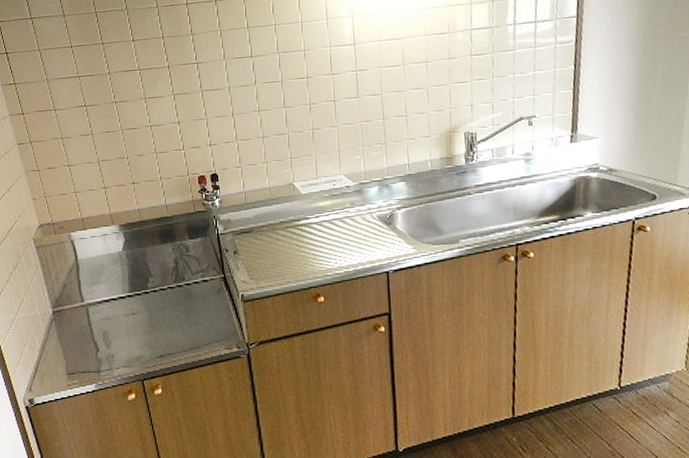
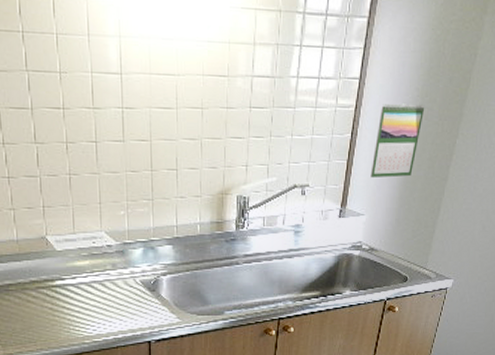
calendar: none [599,30,651,103] -> present [370,103,425,179]

